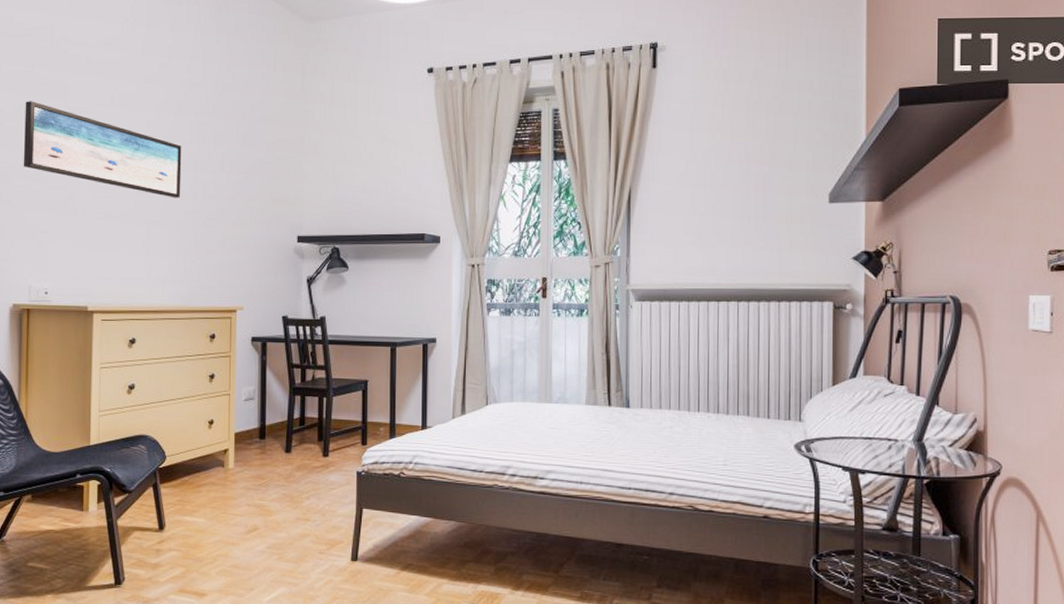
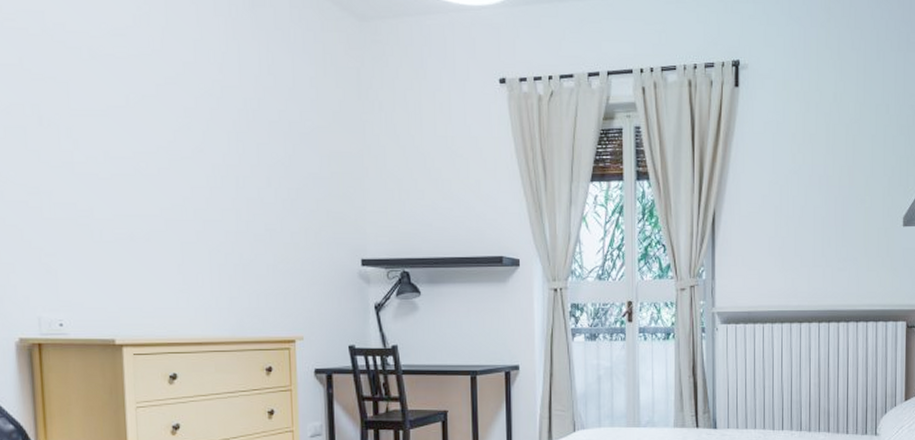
wall art: present [23,101,182,198] -> none [14,100,221,217]

